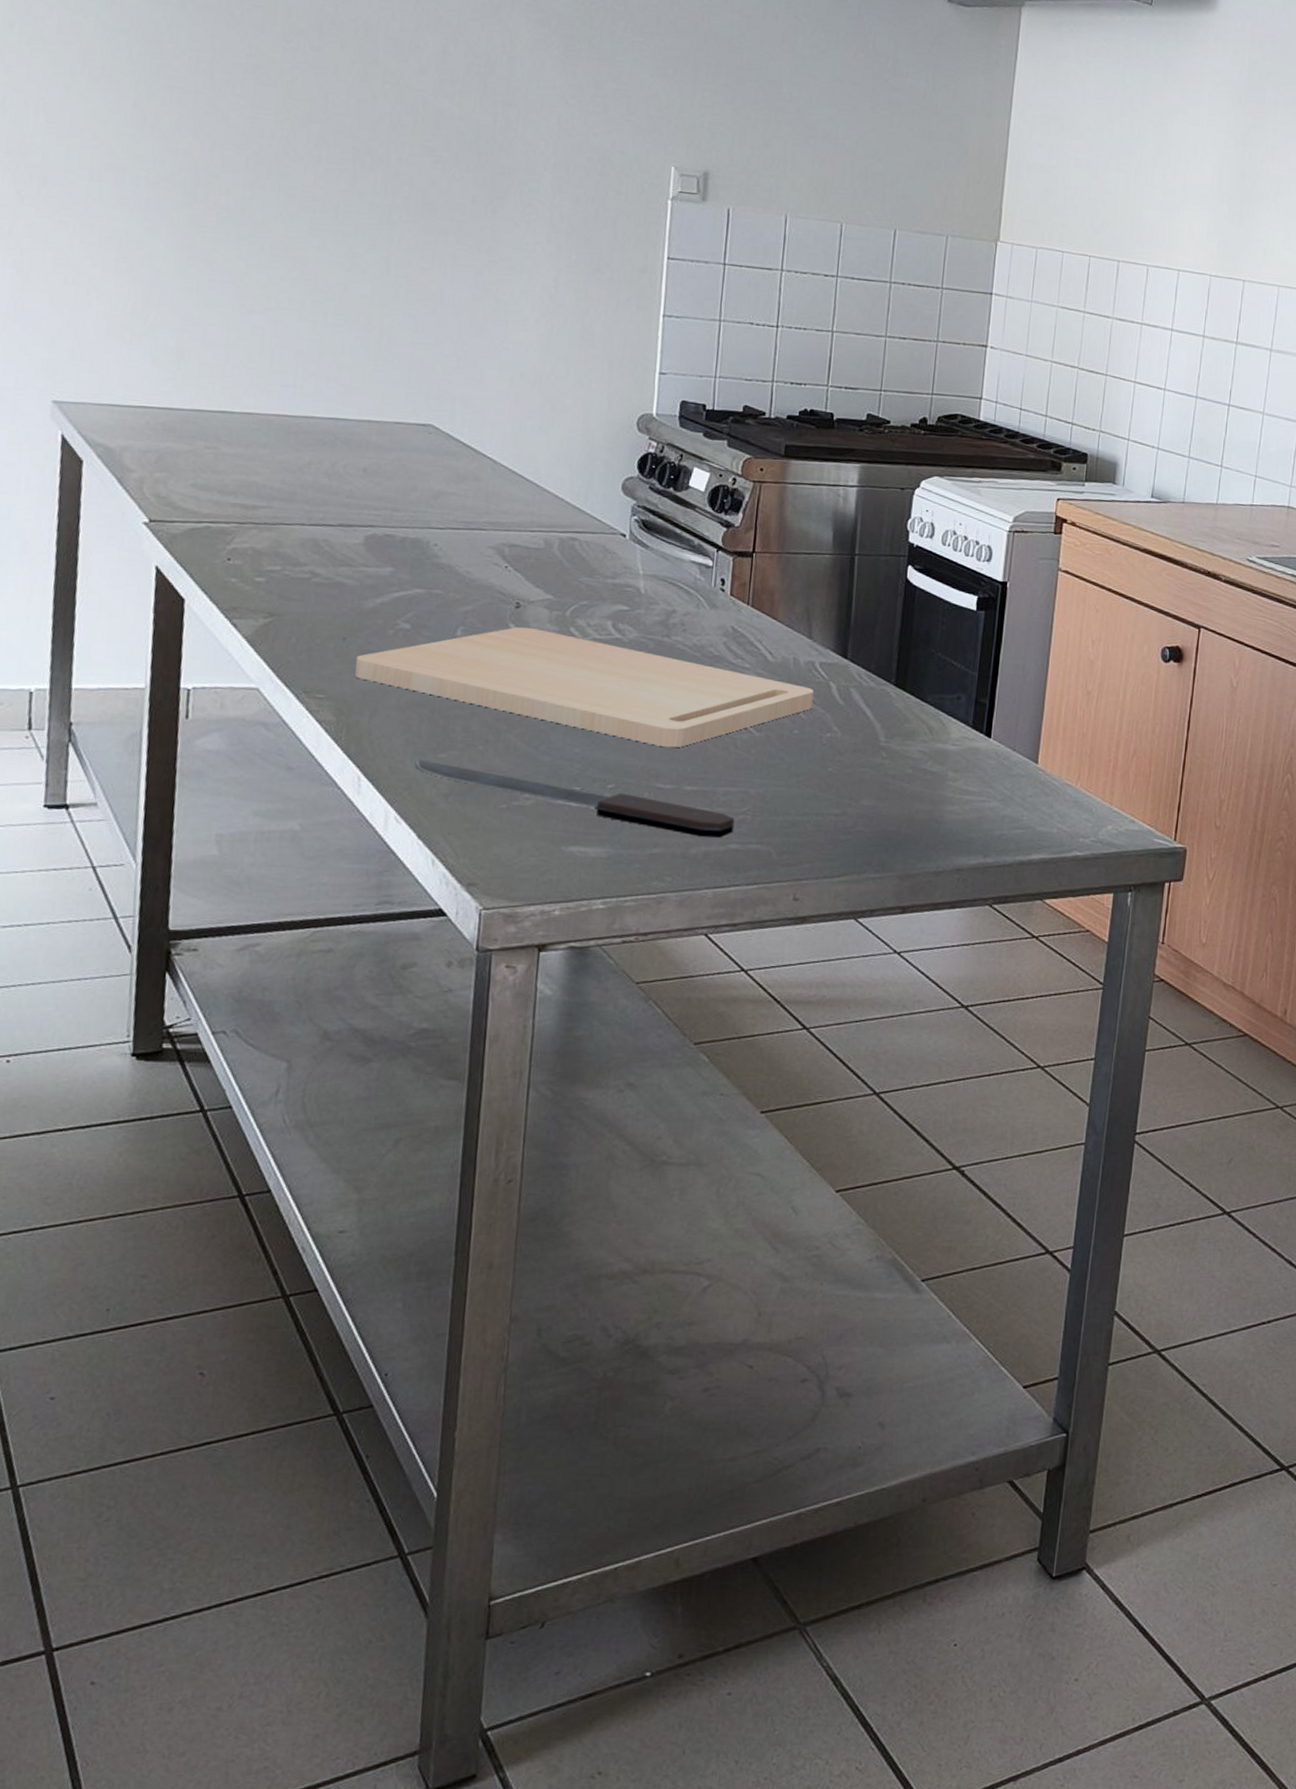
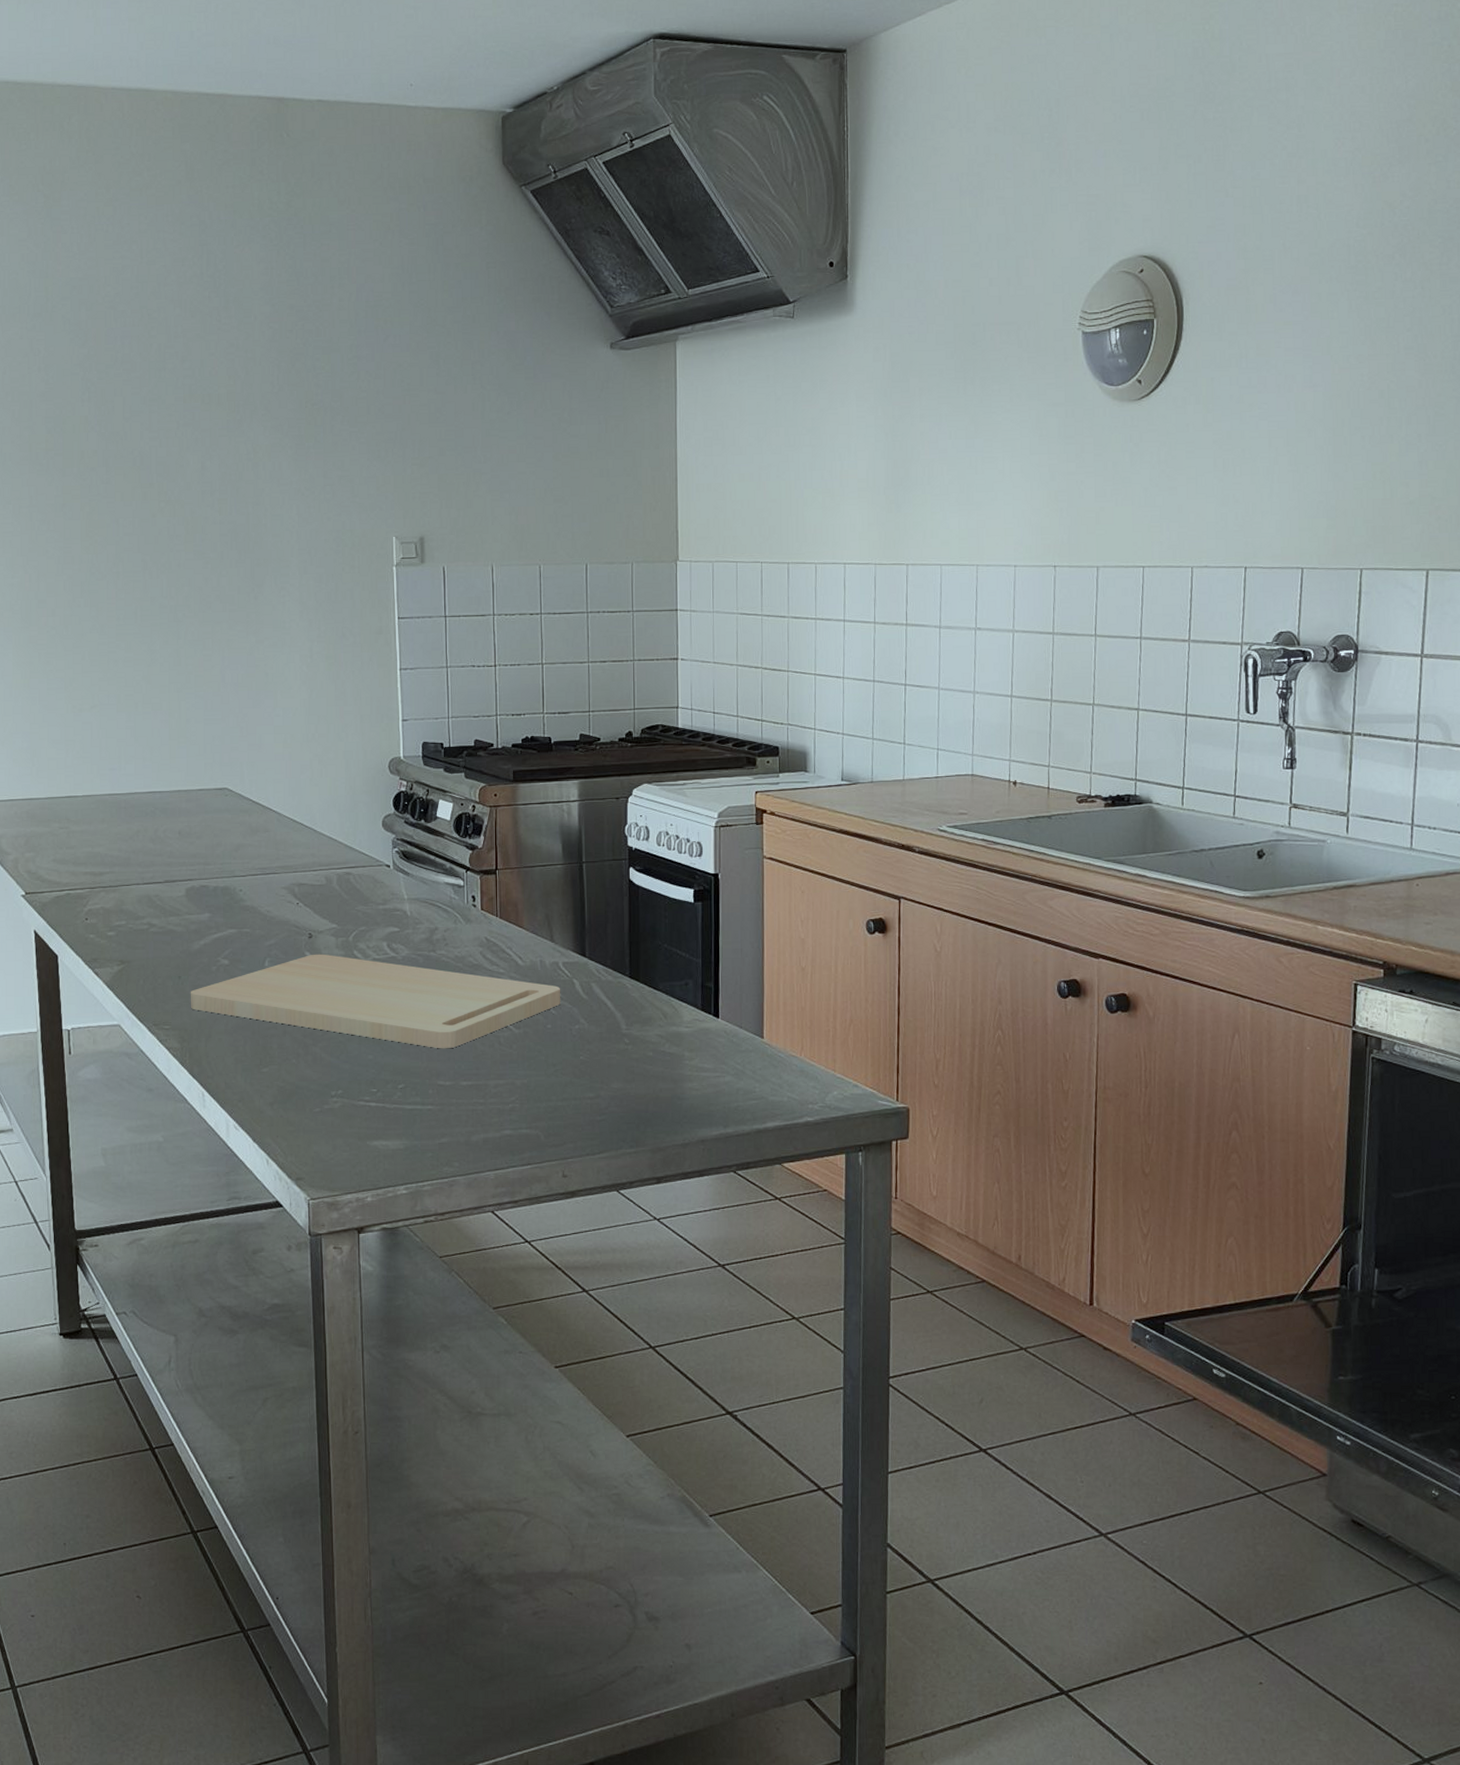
kitchen knife: present [415,759,735,838] -> none [245,1074,506,1125]

